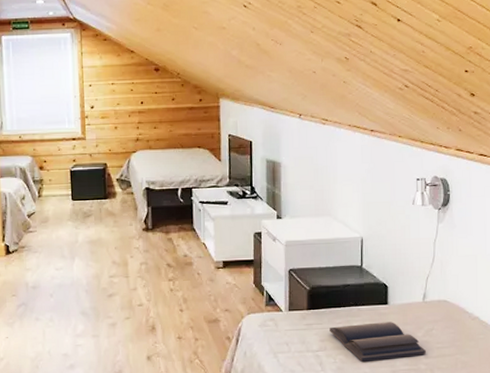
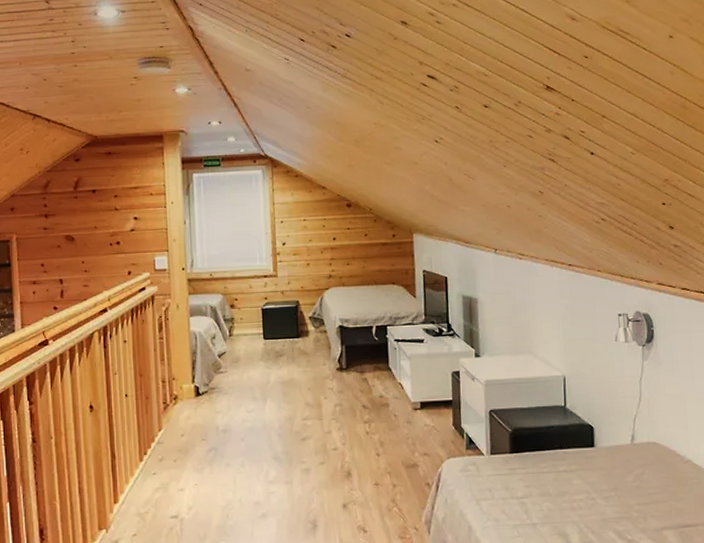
towel: present [330,322,426,363] -> none [534,465,637,510]

